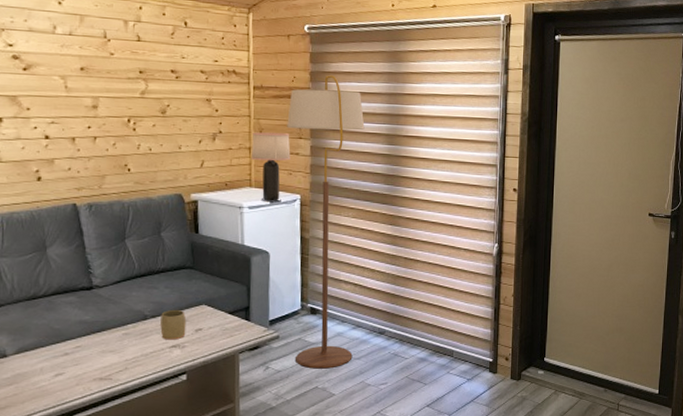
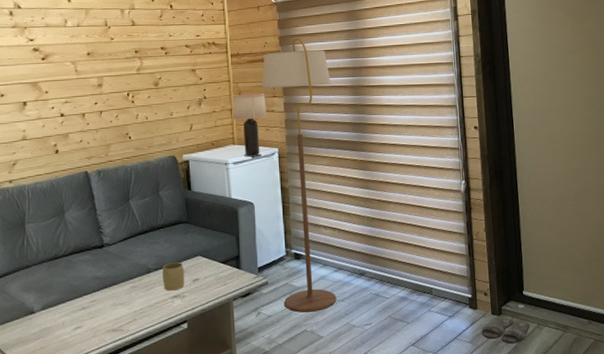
slippers: none [500,382,548,408] -> present [482,317,530,344]

